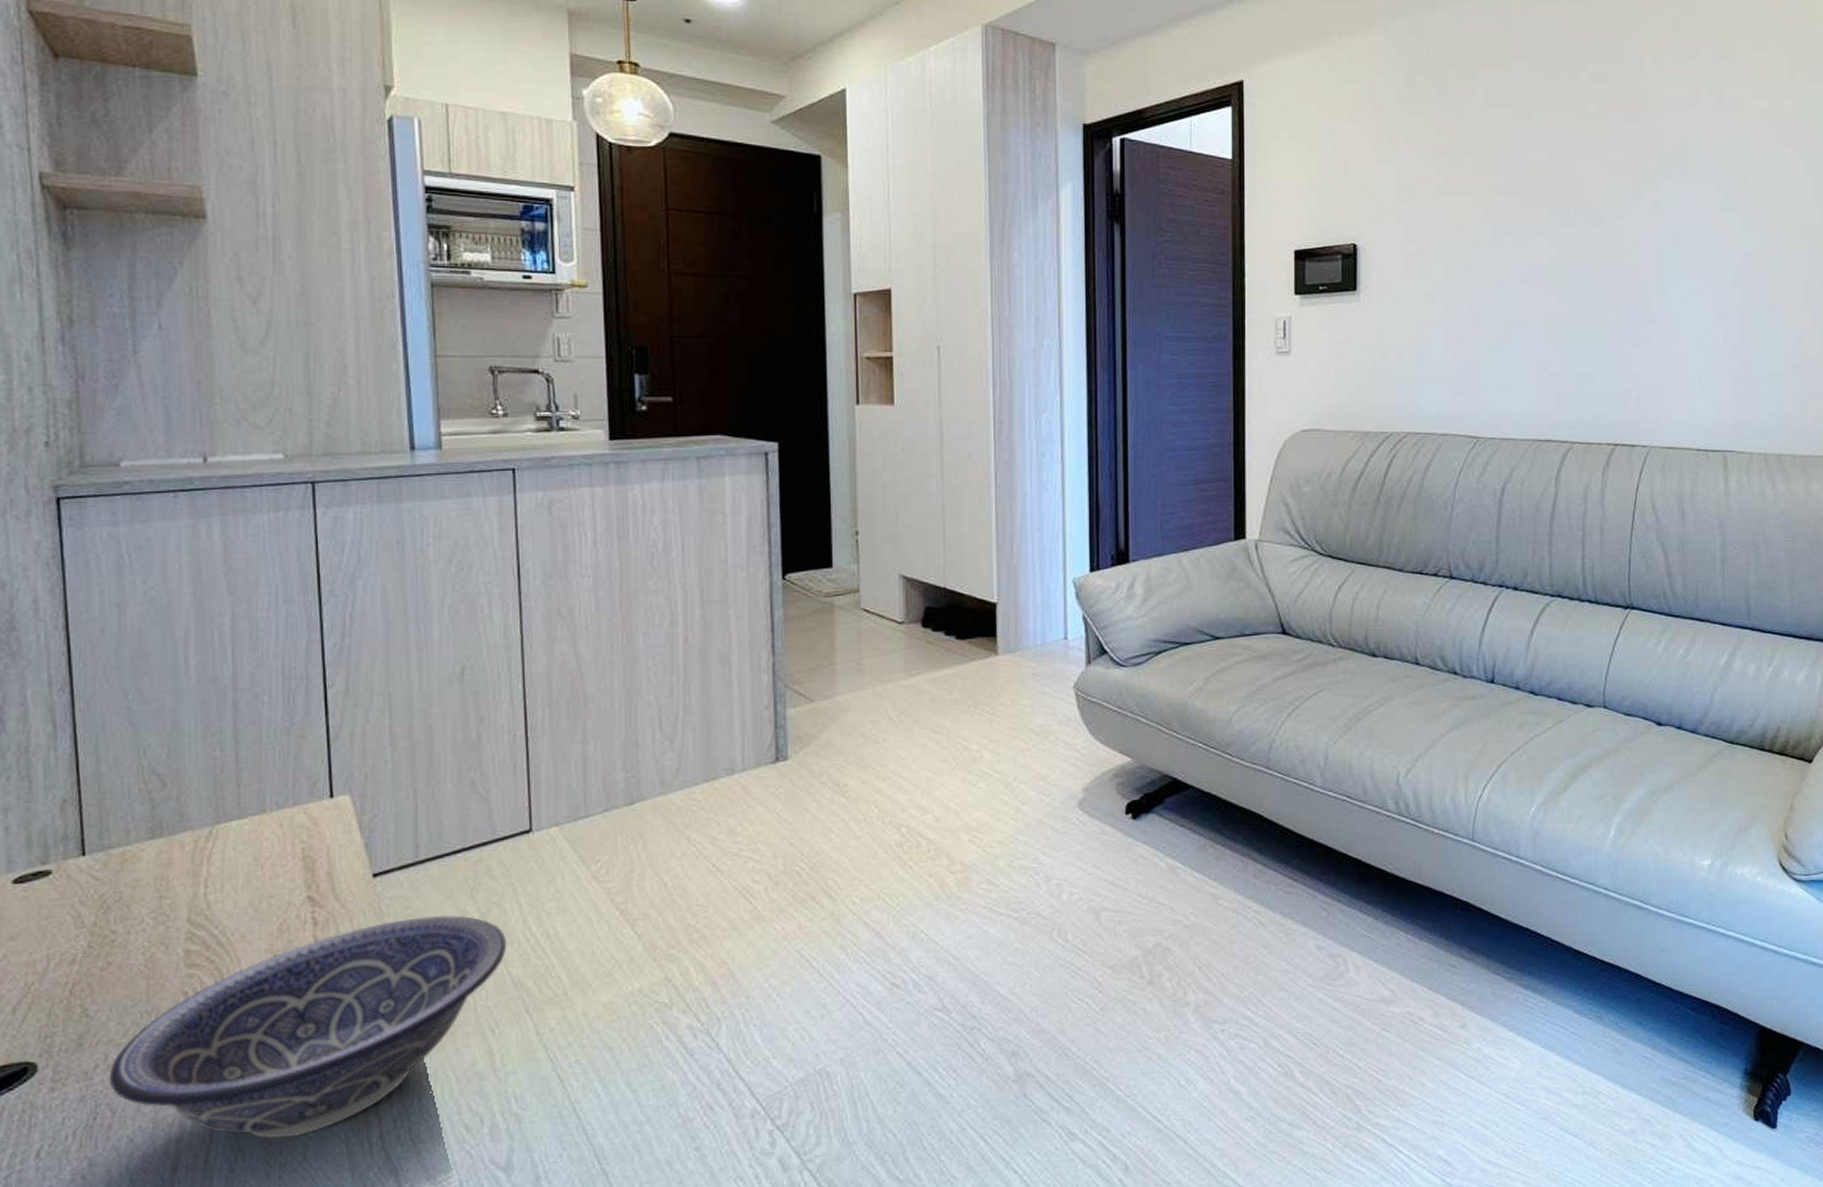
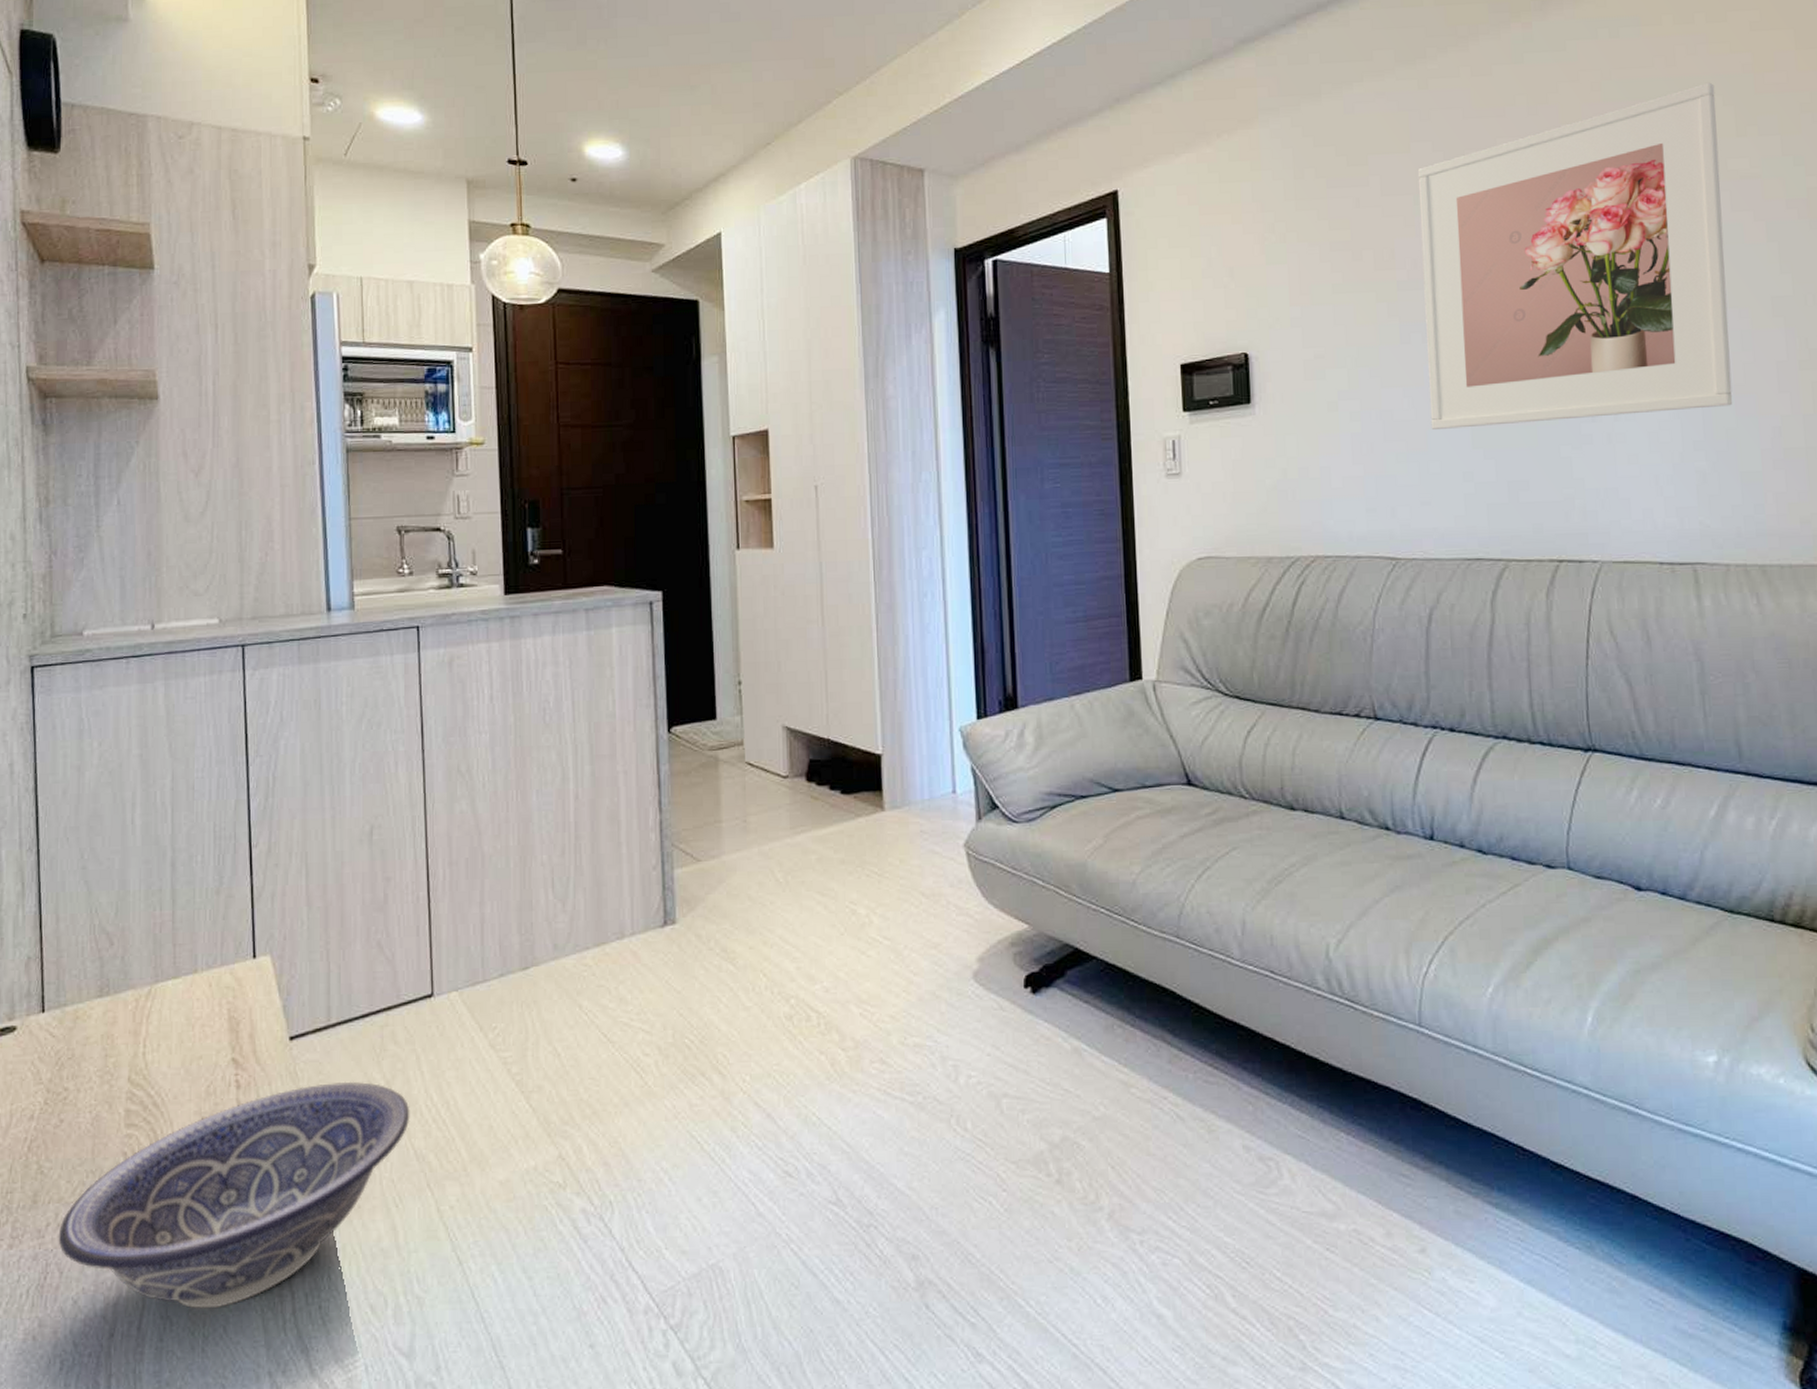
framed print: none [1514,29,1774,324] -> present [1417,82,1733,429]

